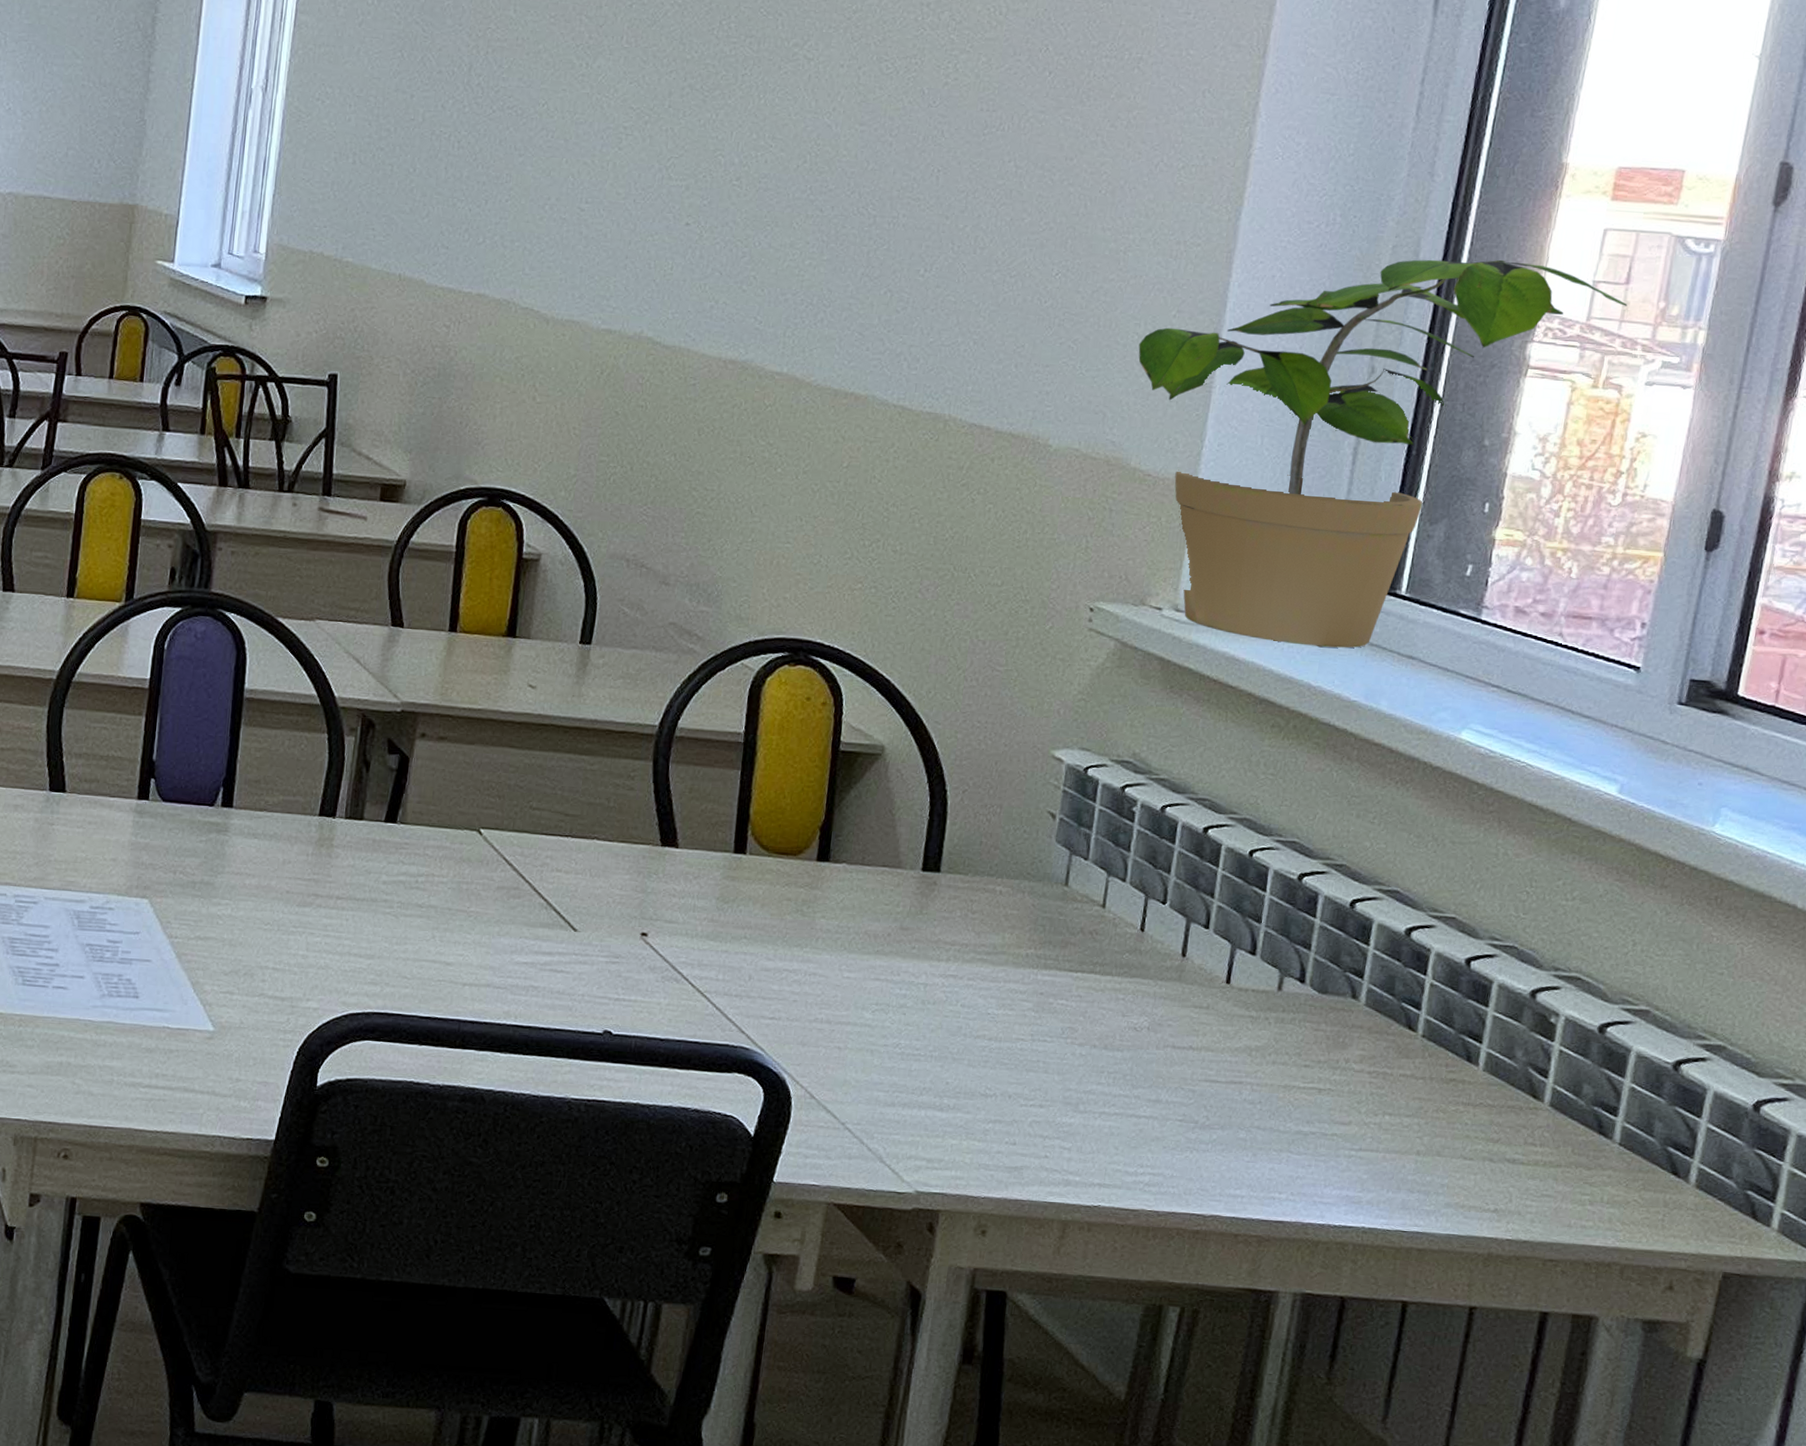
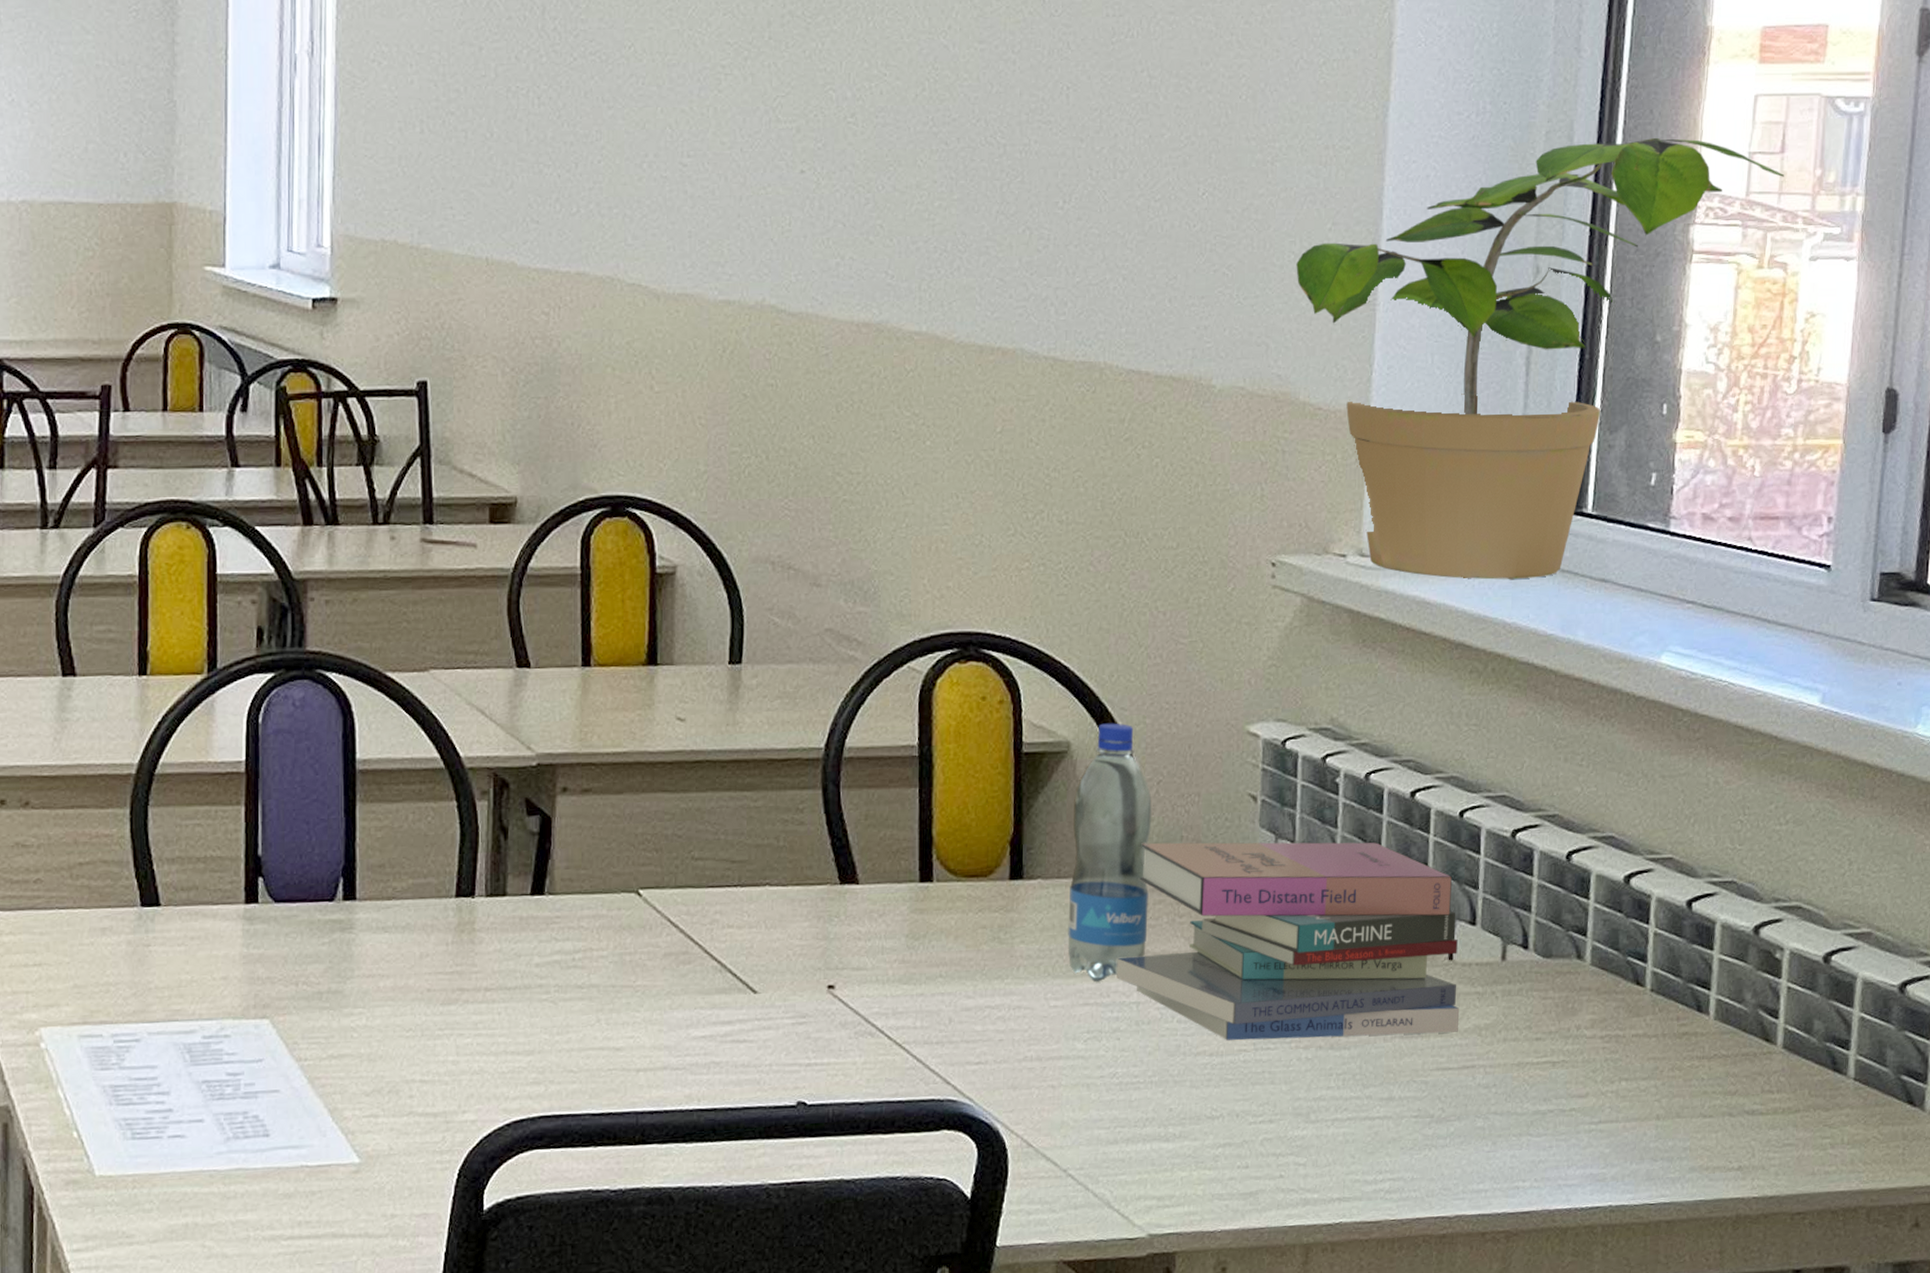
bottle: none [864,733,956,961] -> present [1067,723,1152,981]
books: none [908,843,1237,1051] -> present [1117,842,1460,1040]

